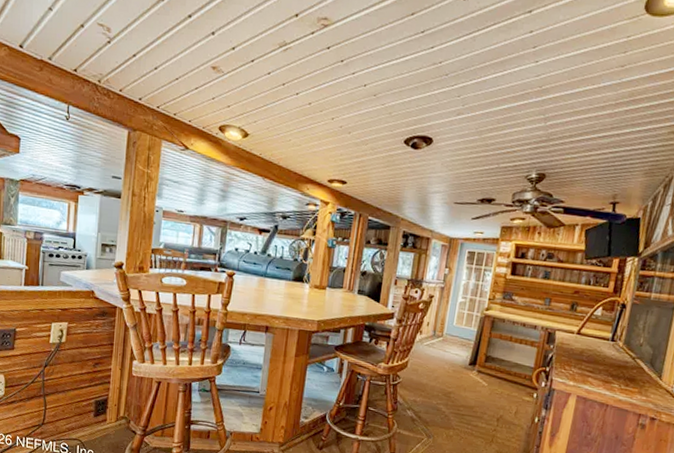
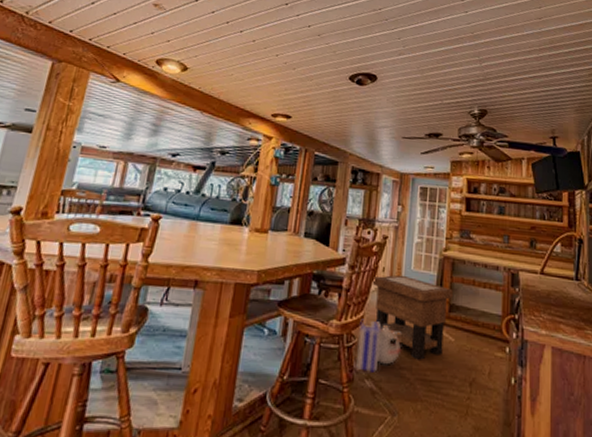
wastebasket: none [400,363,441,405] -> present [356,319,402,372]
side table: none [417,329,490,400] -> present [372,275,453,362]

